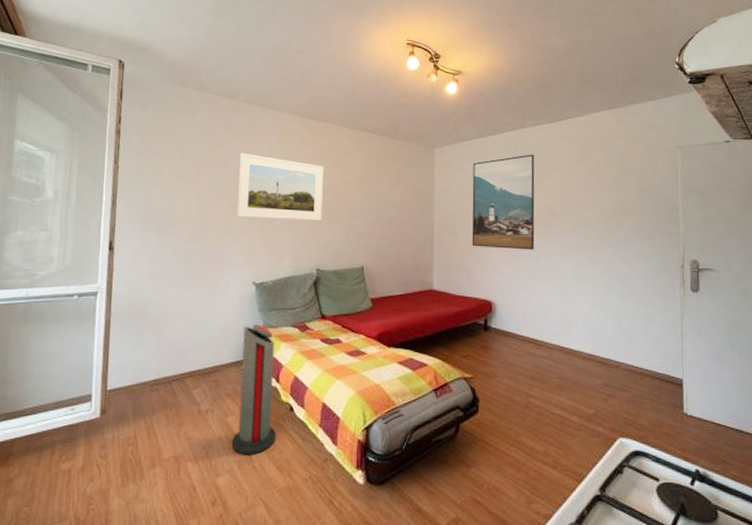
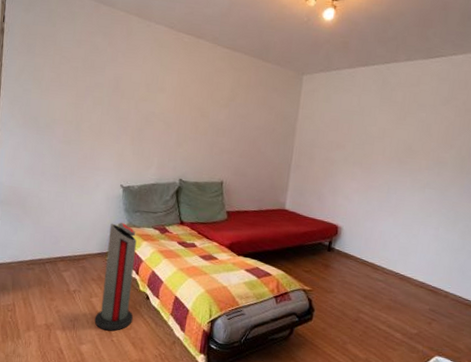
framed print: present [236,152,323,221] -> none [109,62,194,135]
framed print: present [472,154,535,250] -> none [327,89,402,183]

